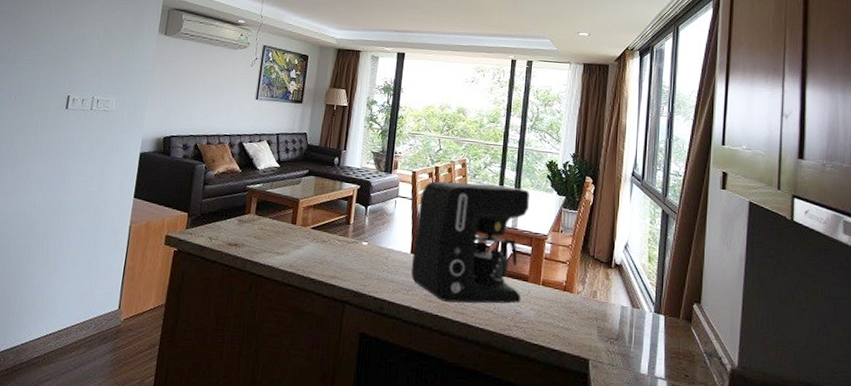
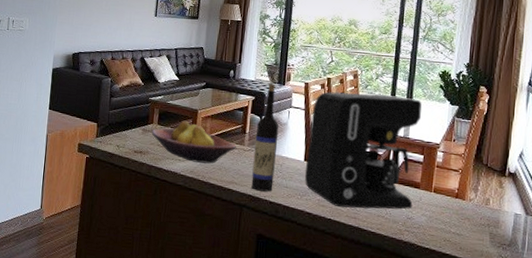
fruit bowl: none [248,210,341,257] -> present [151,120,237,164]
wine bottle: none [354,172,385,287] -> present [251,84,279,192]

